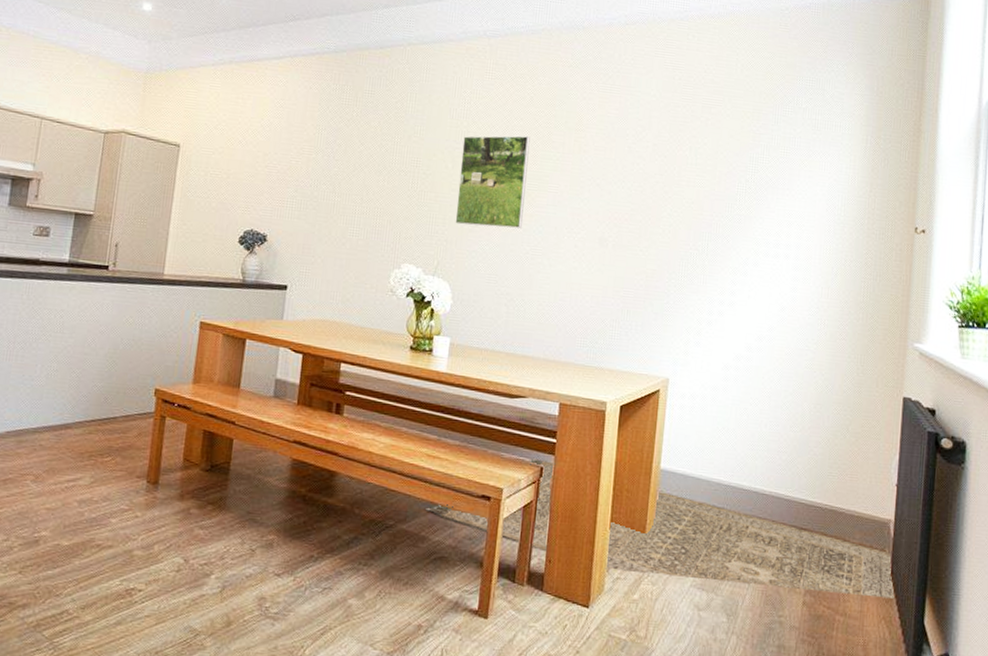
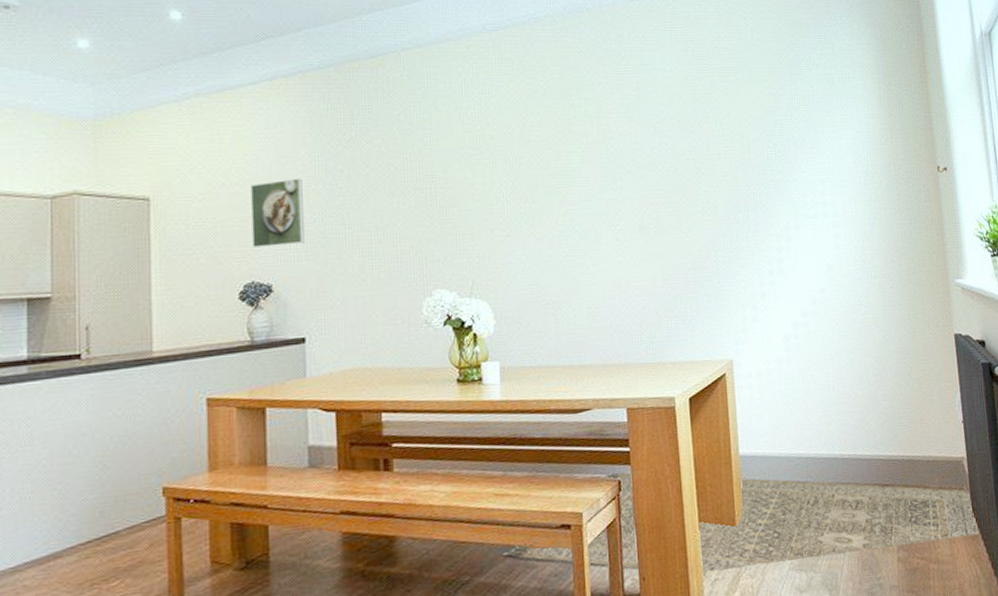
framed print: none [256,145,306,203] -> present [251,178,304,247]
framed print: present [455,135,530,228] -> none [479,131,557,237]

